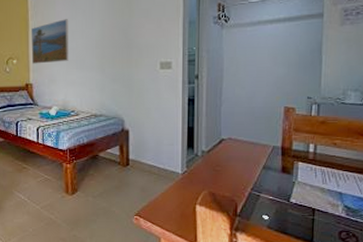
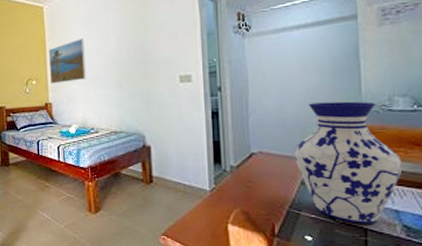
vase: none [259,94,349,205] -> present [294,101,403,224]

